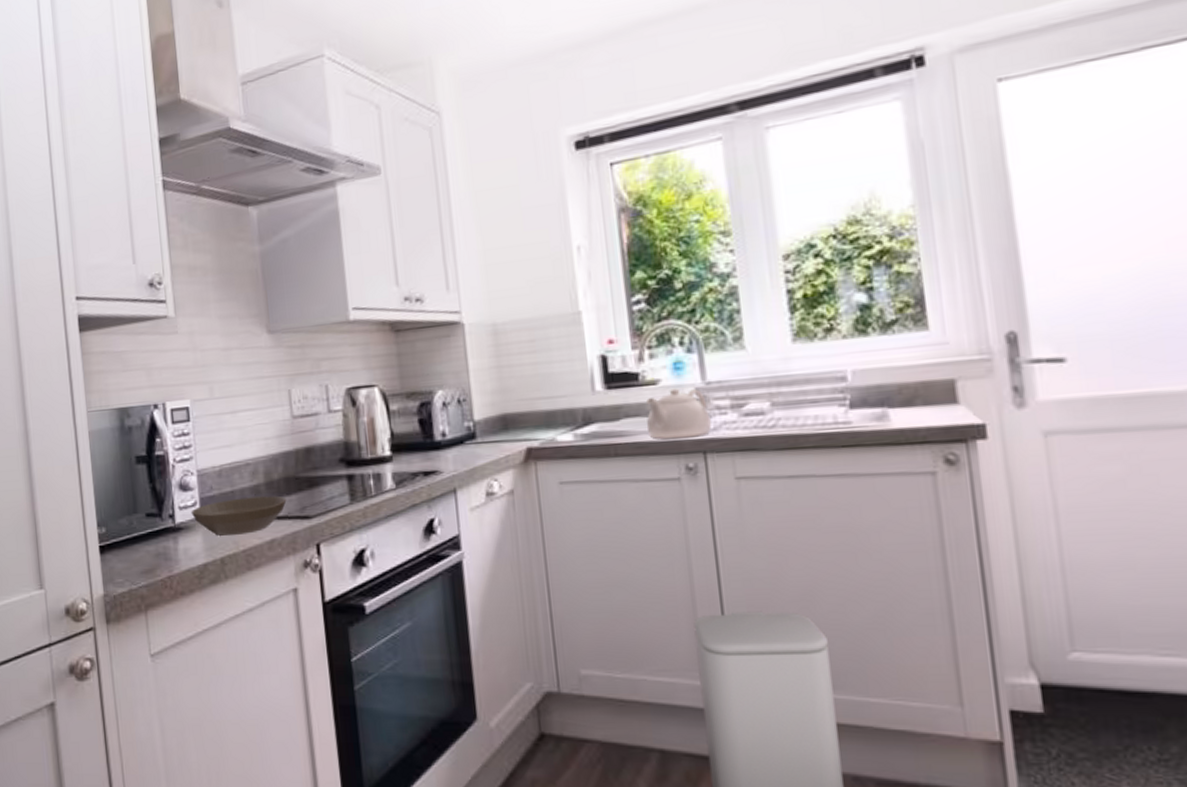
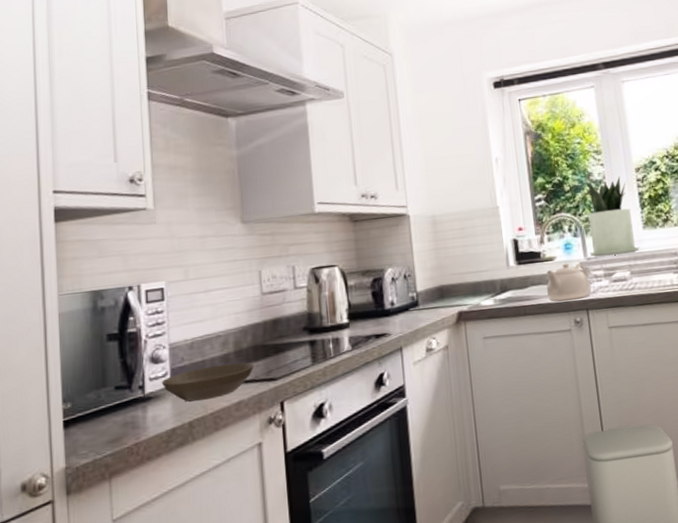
planter: none [707,267,787,381] -> present [586,176,640,257]

